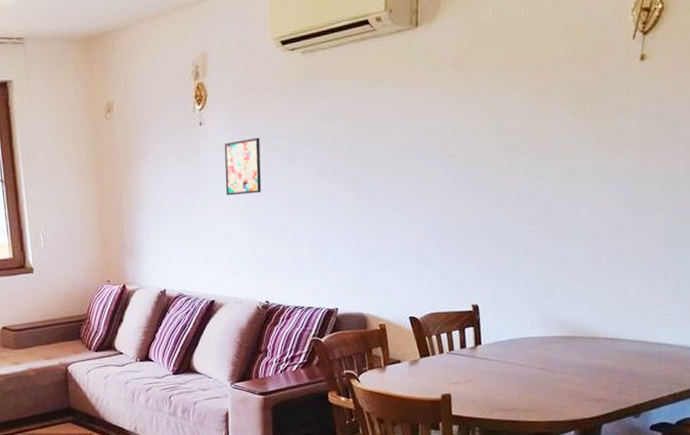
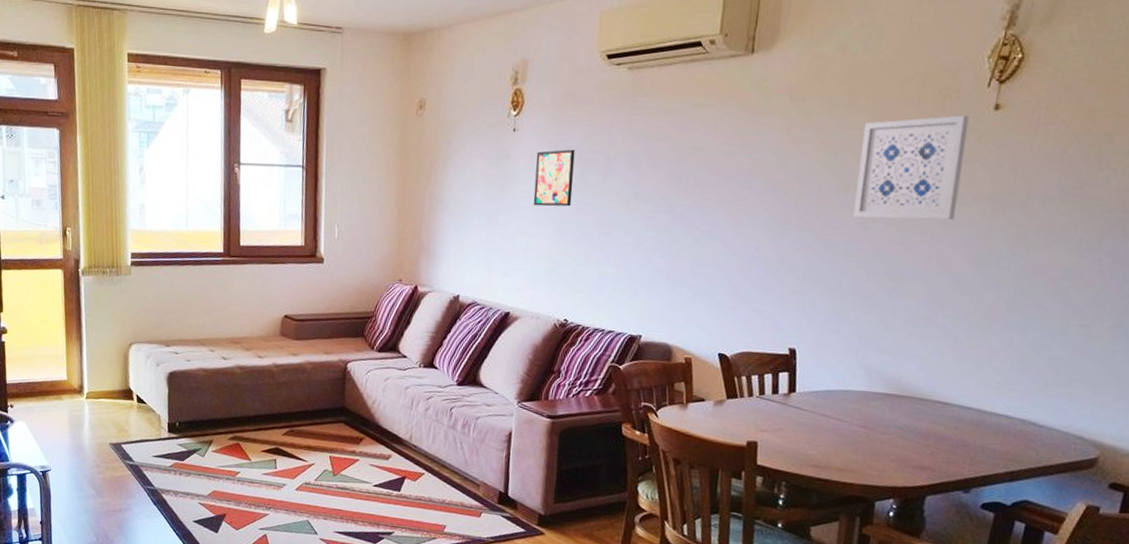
wall art: none [520,68,619,176] -> present [853,115,970,220]

